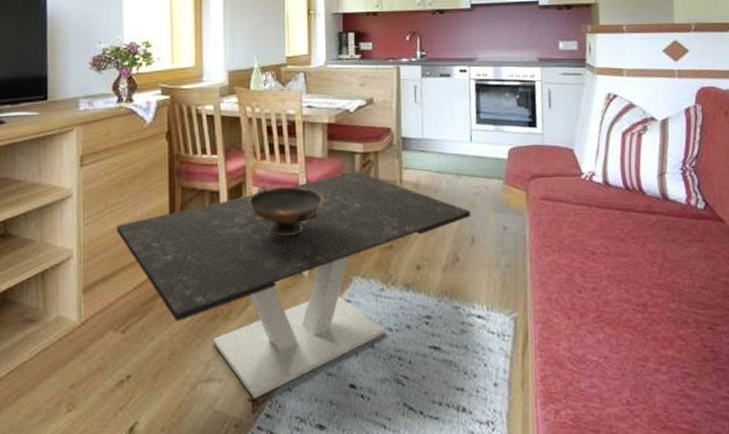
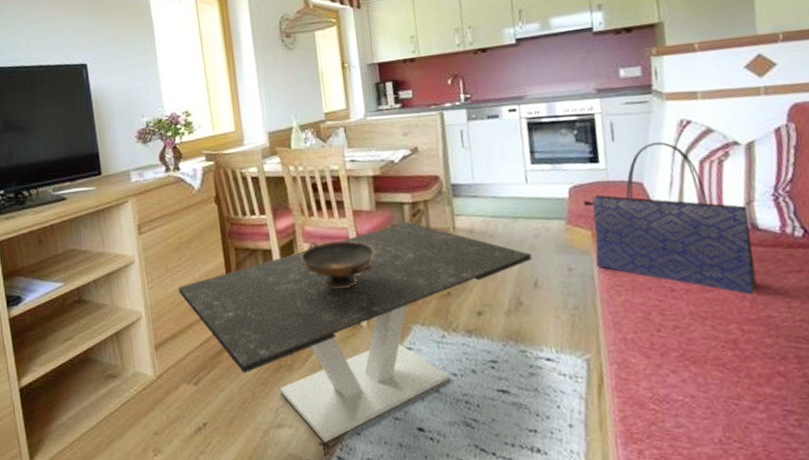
tote bag: none [521,112,665,261] -> present [583,142,757,295]

